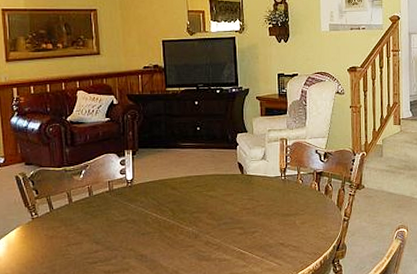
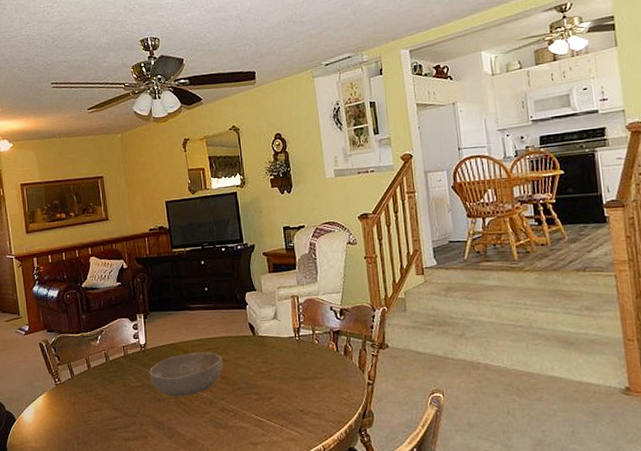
bowl: none [135,188,211,231] -> present [150,351,223,397]

